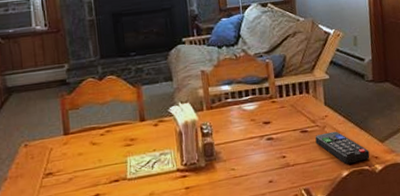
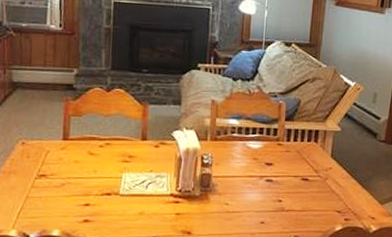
remote control: present [315,131,370,164] -> none [315,184,367,220]

